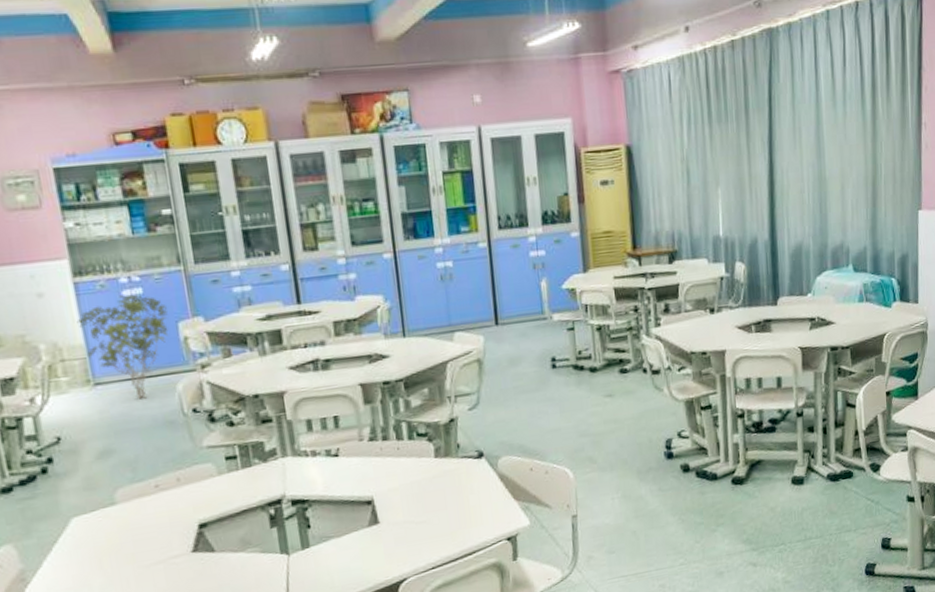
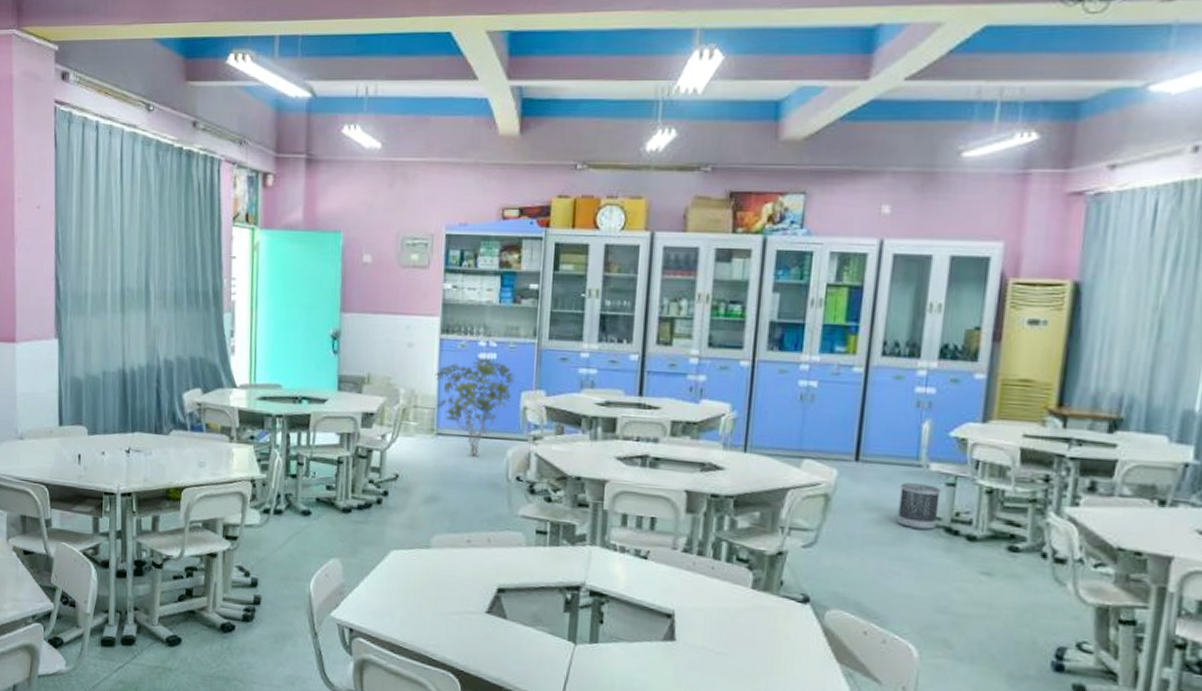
wastebasket: none [534,332,567,373] -> present [896,482,941,530]

